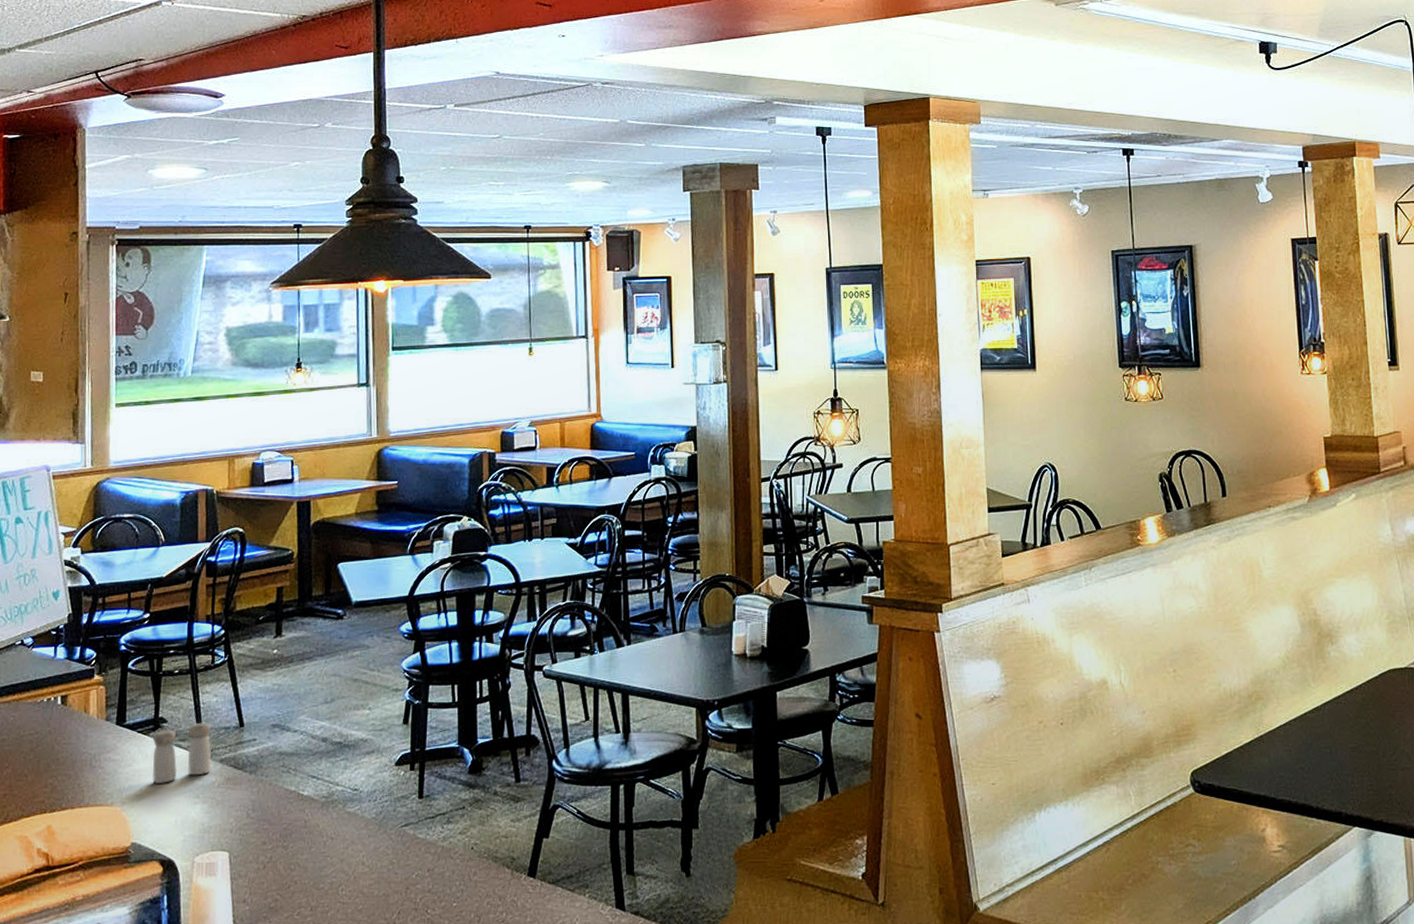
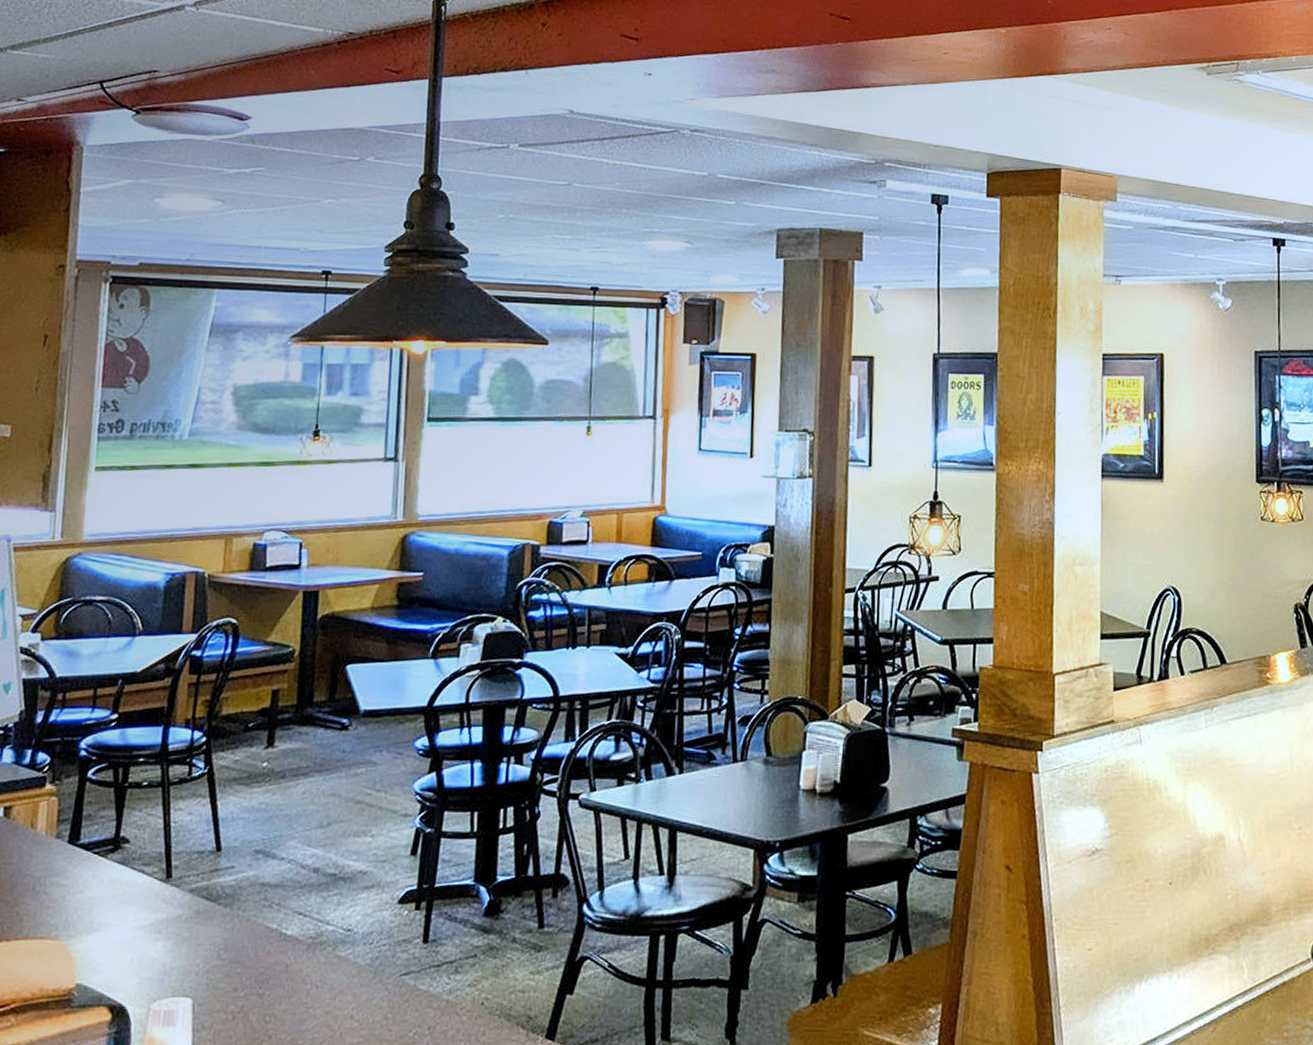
salt and pepper shaker: present [152,722,213,785] -> none [106,844,182,916]

